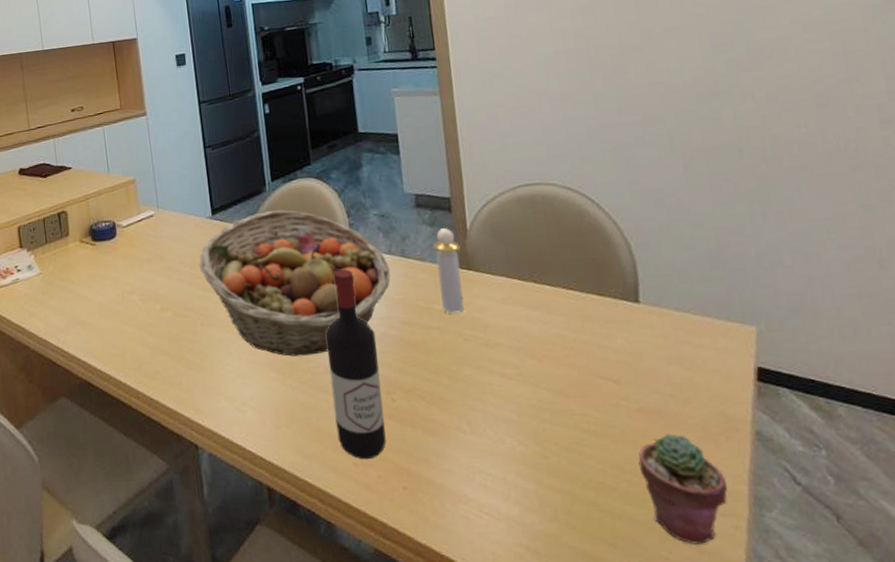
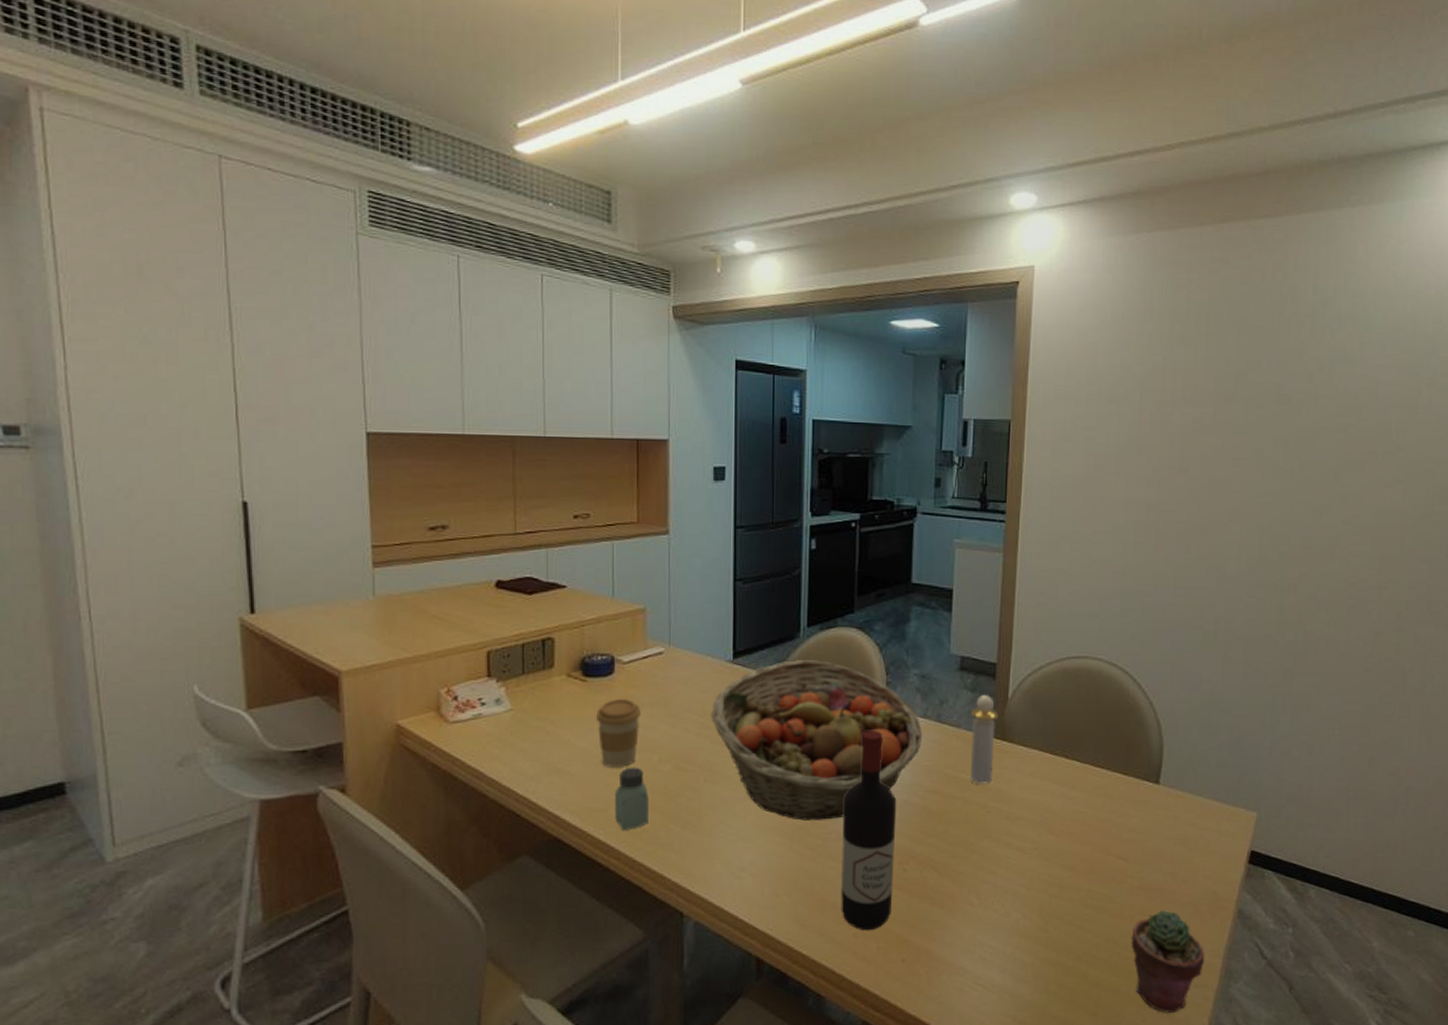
coffee cup: none [106,258,143,317] -> present [595,699,641,767]
saltshaker: none [129,316,159,373] -> present [615,767,649,831]

